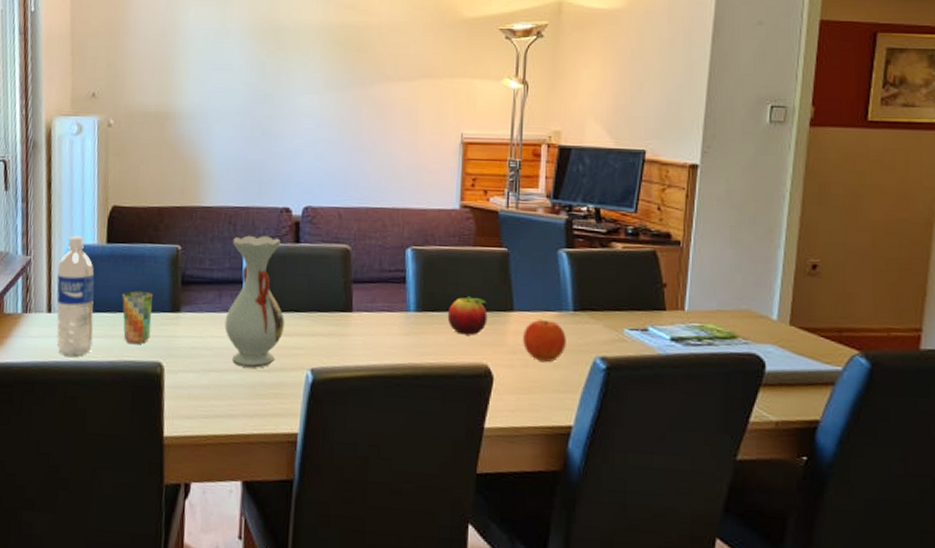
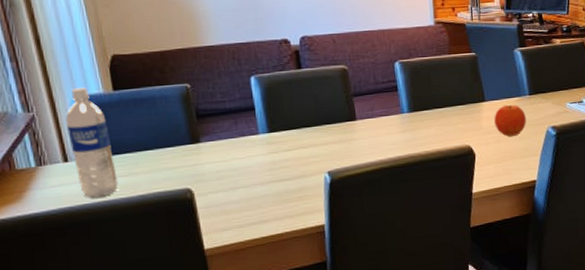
cup: present [122,291,153,345] -> none [139,129,175,178]
vase: present [224,235,284,368] -> none [238,66,299,180]
fruit: present [447,296,488,335] -> none [434,95,466,125]

